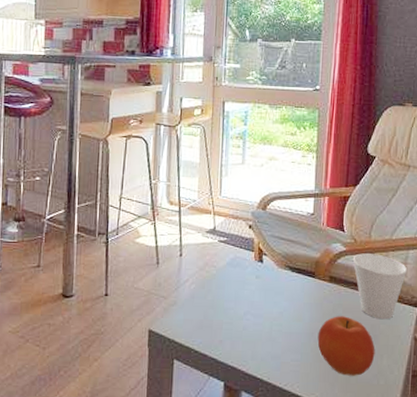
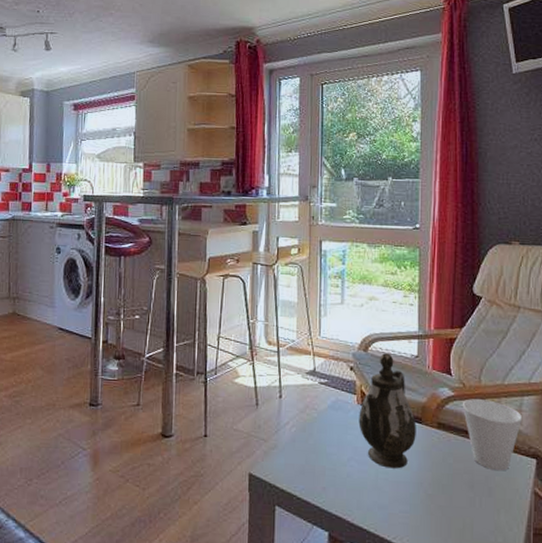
teapot: none [255,211,310,321] -> present [358,353,416,469]
fruit: present [317,316,375,376] -> none [427,465,491,532]

